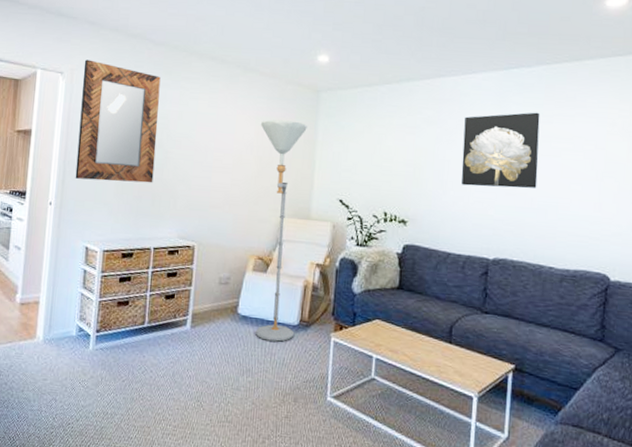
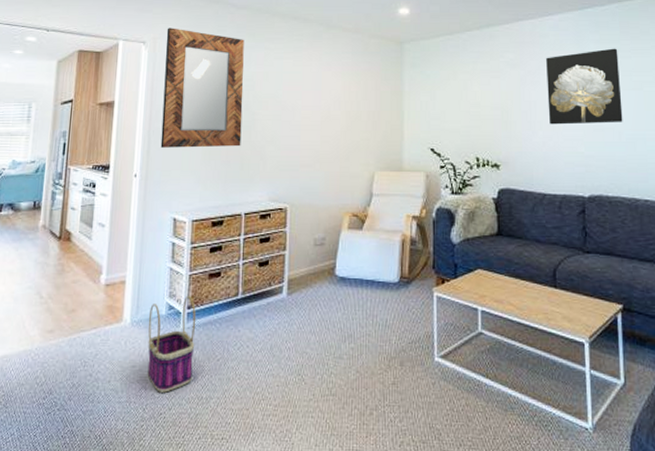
basket: none [57,319,104,406] -> present [147,295,196,393]
floor lamp: present [256,119,307,342] -> none [346,73,395,302]

